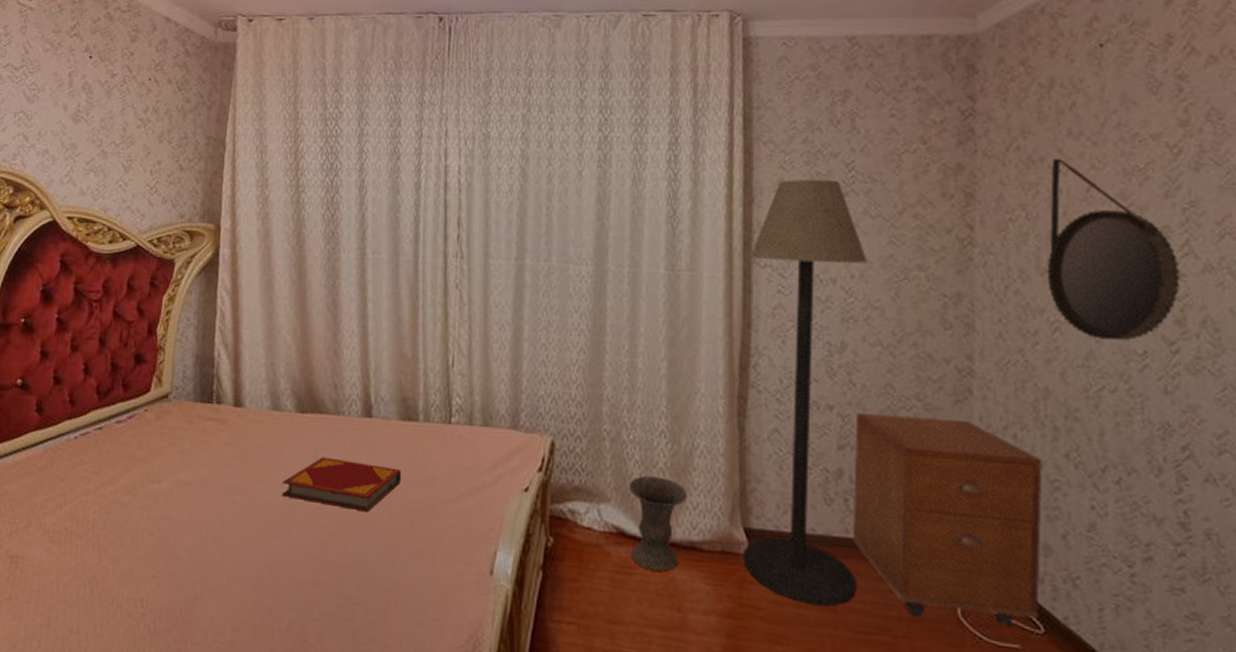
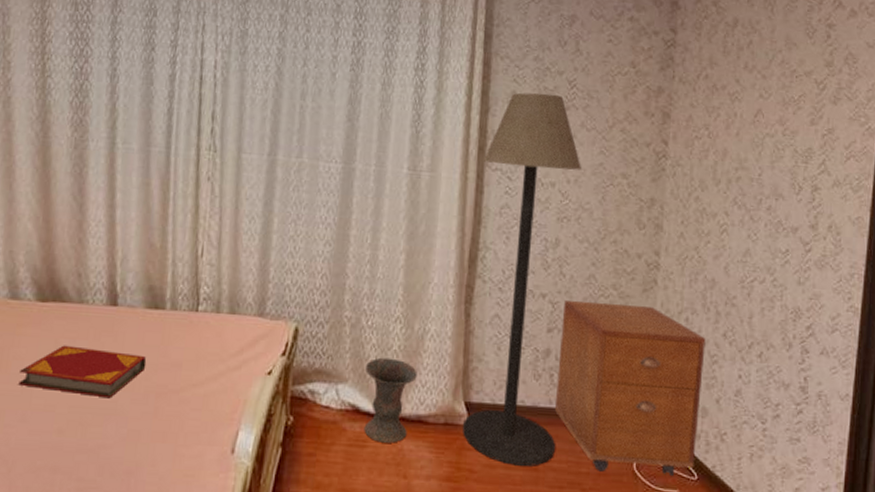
home mirror: present [1047,159,1180,341] -> none [720,87,817,241]

